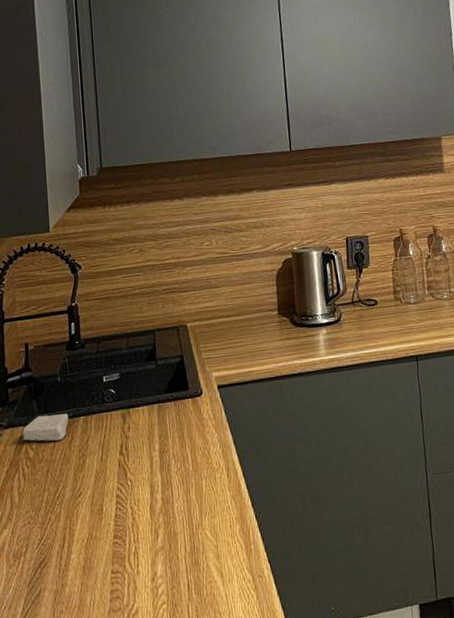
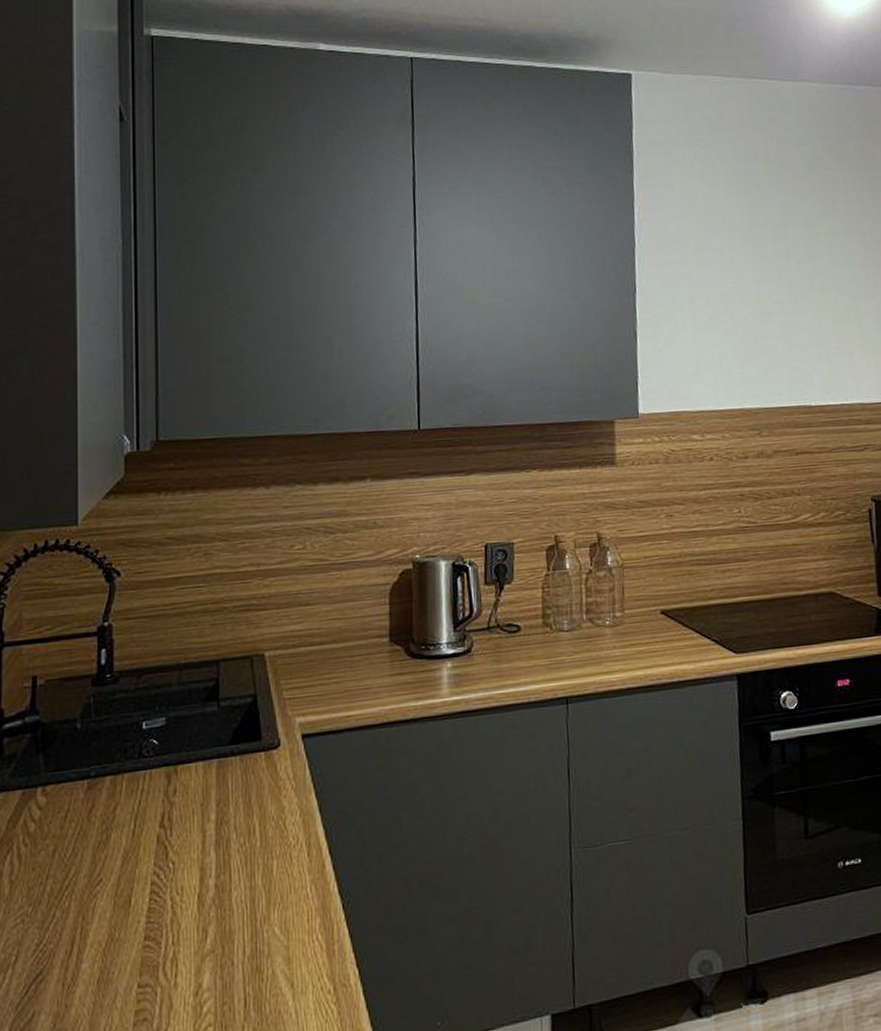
soap bar: present [22,413,69,442] -> none [21,772,90,811]

